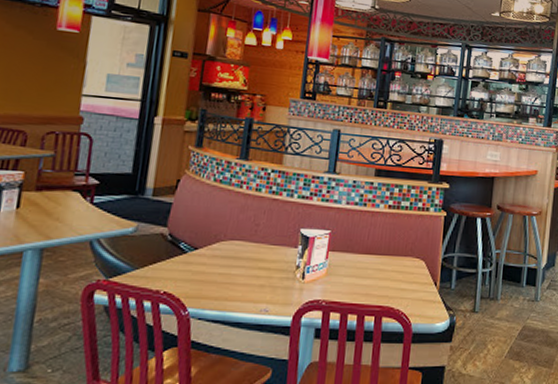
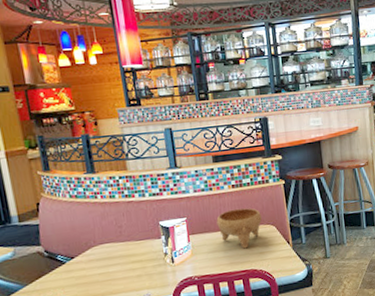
bowl: none [362,232,413,281] -> present [216,208,262,249]

